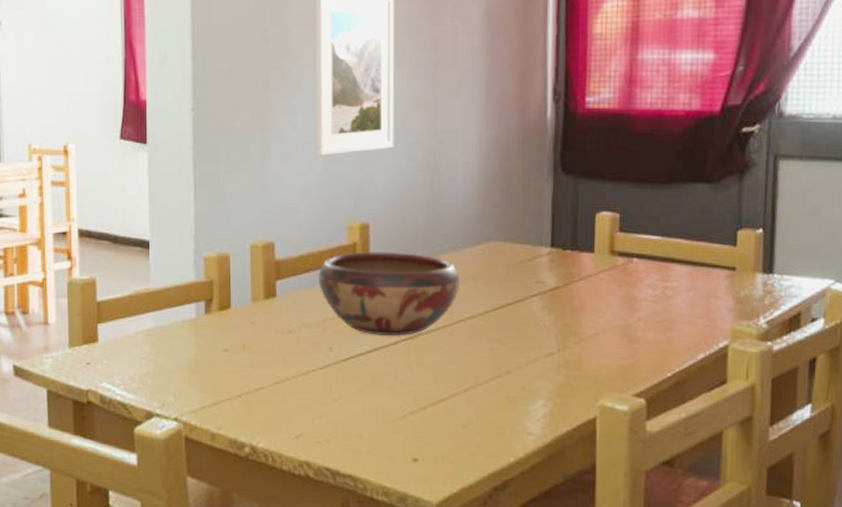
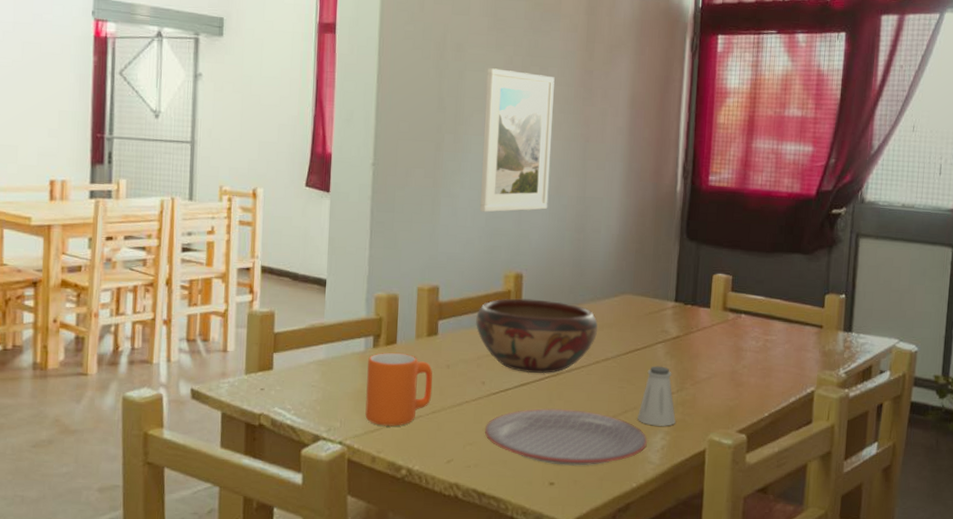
mug: none [199,318,274,400] -> present [365,352,433,426]
plate: none [336,374,525,439] -> present [485,408,647,466]
saltshaker: none [512,322,558,392] -> present [637,366,676,426]

